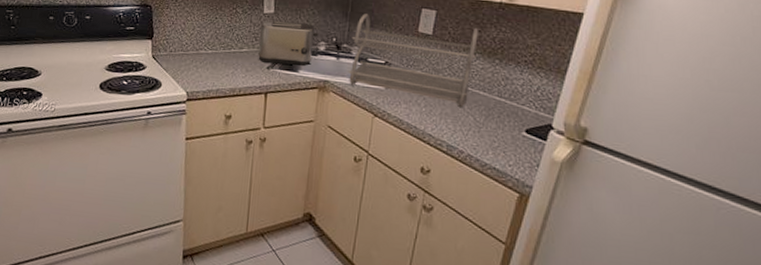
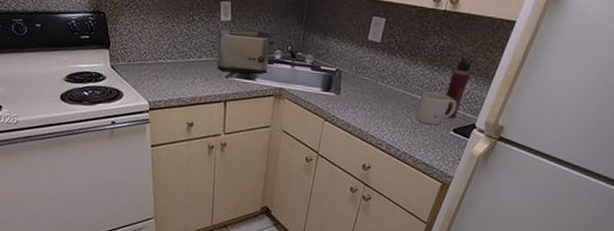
dish rack: present [348,14,479,108] -> none [302,21,423,112]
mug: none [480,86,526,125] -> present [416,91,457,126]
water bottle: none [511,49,542,117] -> present [444,55,476,118]

